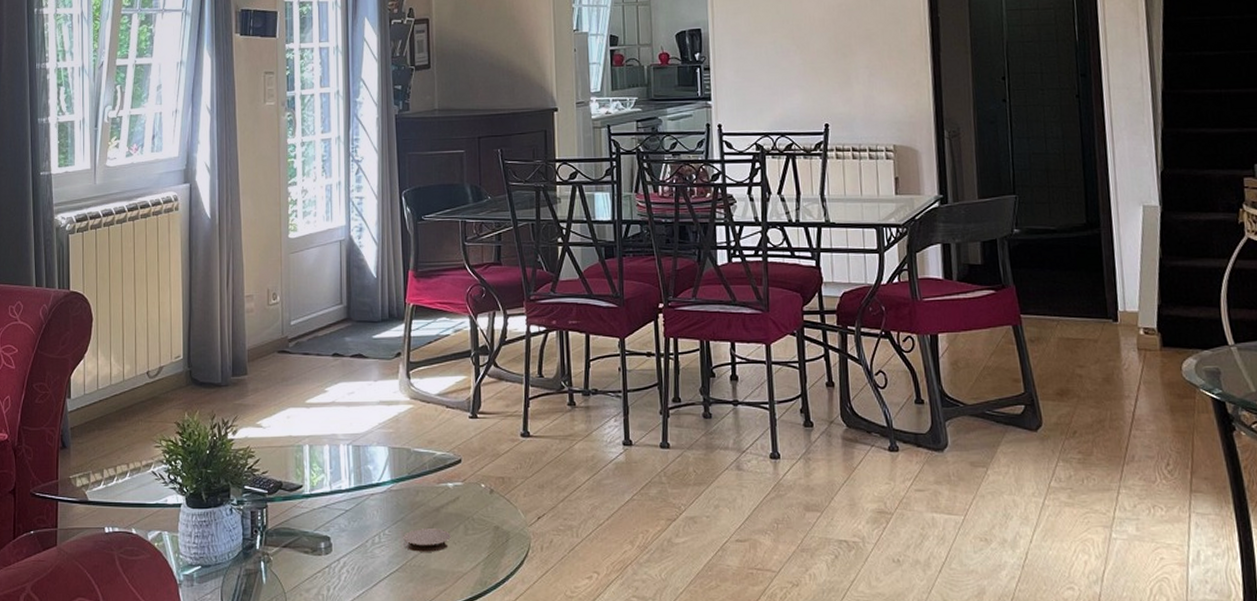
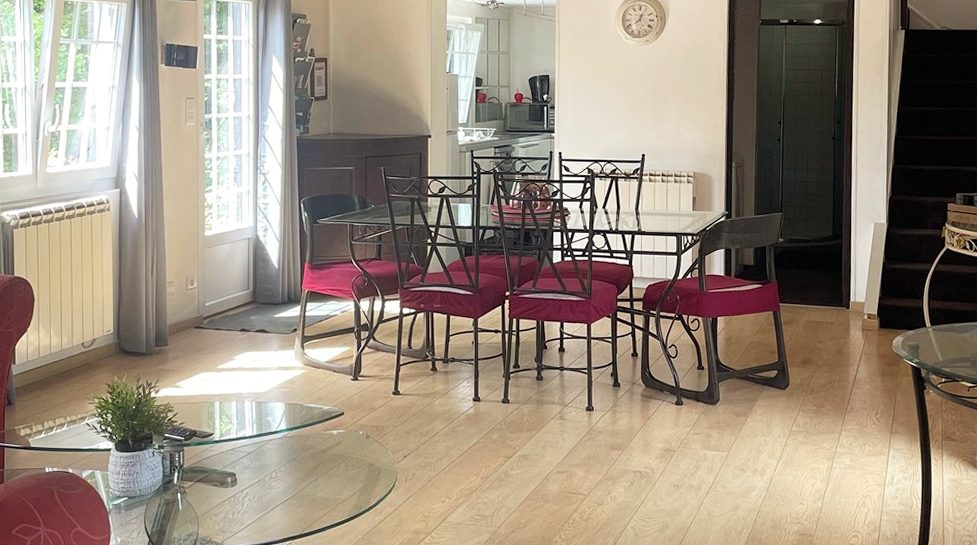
coaster: present [403,529,451,552] -> none [295,466,334,484]

